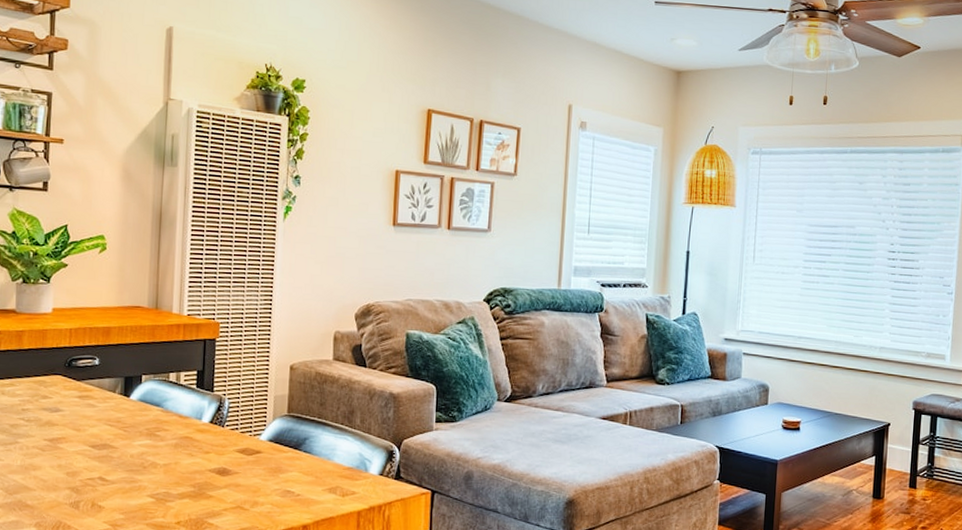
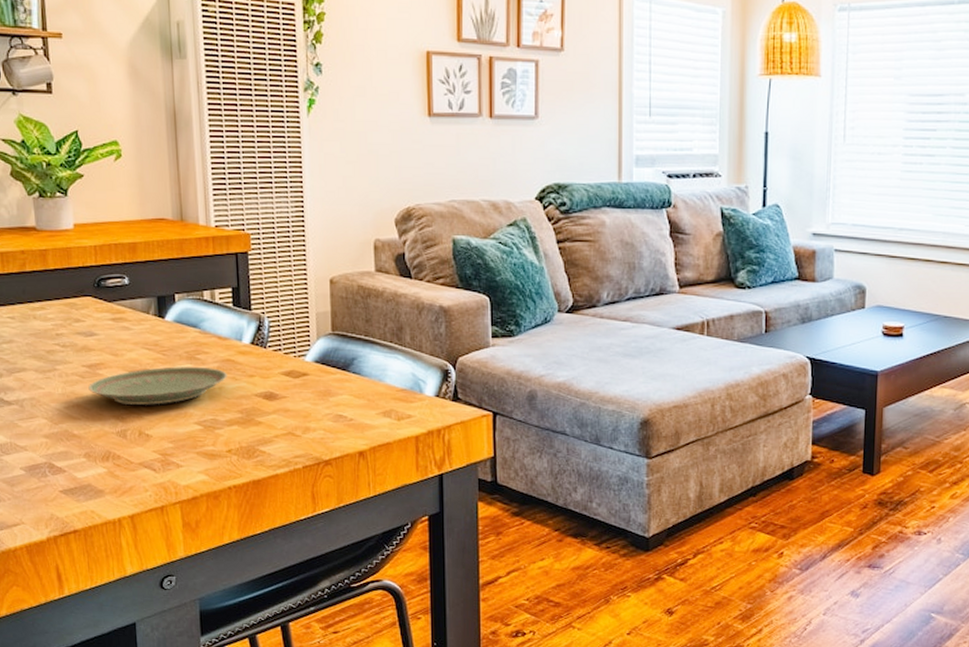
plate: none [47,442,184,478] -> present [88,367,227,405]

